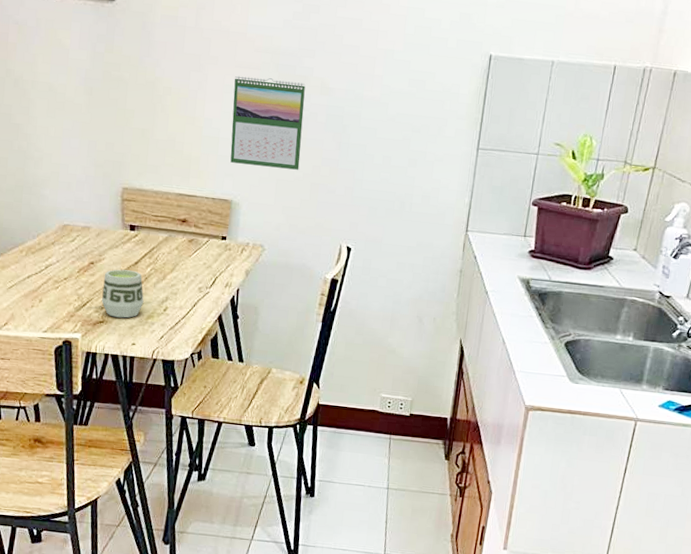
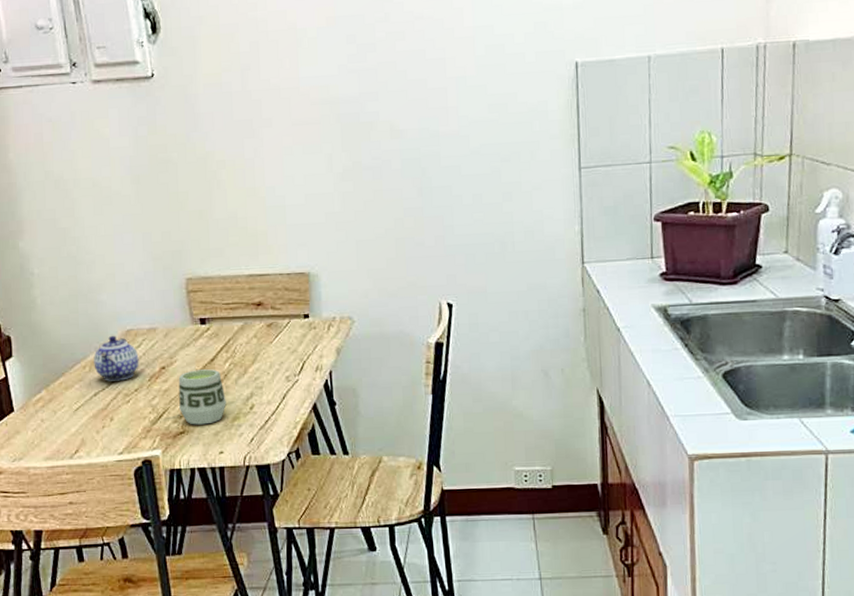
teapot: none [30,227,72,269] -> present [93,335,139,381]
calendar: present [230,76,306,170] -> none [293,130,380,231]

